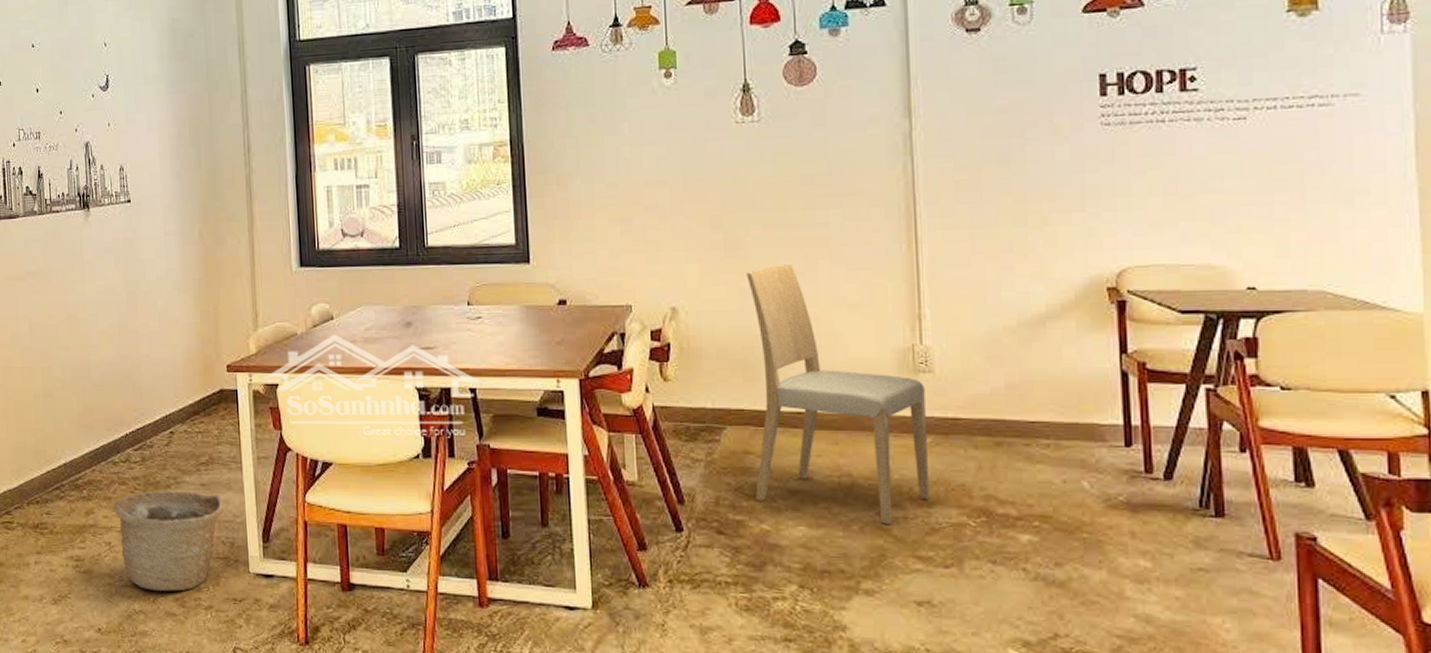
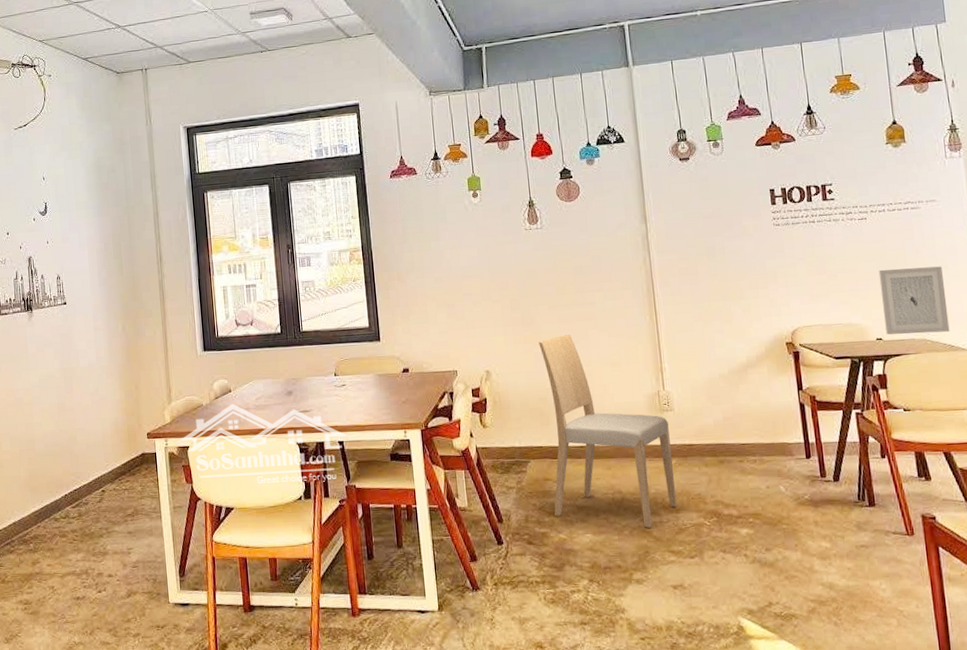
basket: present [113,491,223,591] -> none [55,539,147,624]
wall art: none [1258,189,1365,284] -> present [878,266,950,335]

